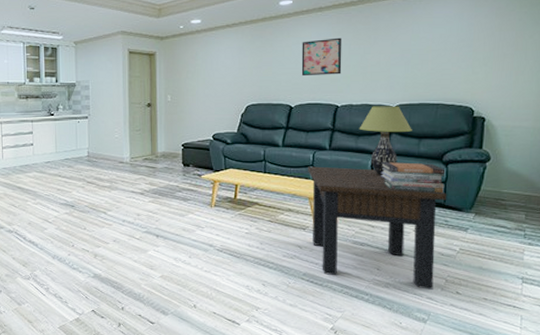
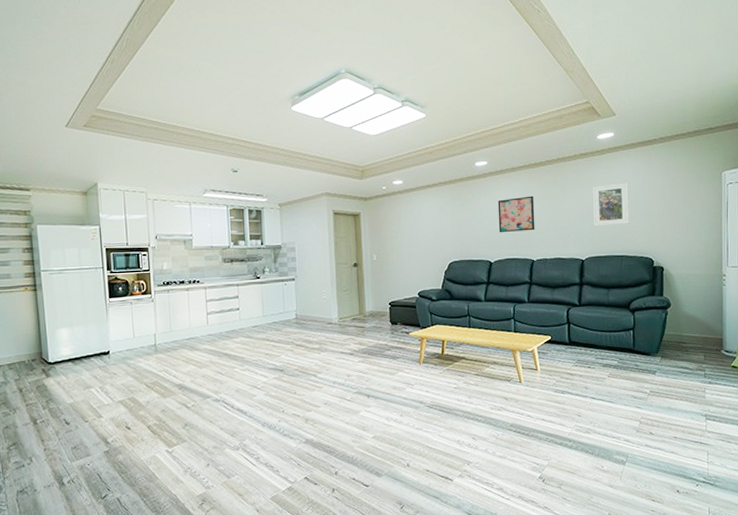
side table: present [308,166,447,290] -> none [509,319,636,432]
table lamp: present [359,106,412,176] -> none [554,258,601,326]
book stack: present [381,161,446,194] -> none [576,311,633,340]
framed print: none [407,24,451,72] -> present [592,182,629,227]

